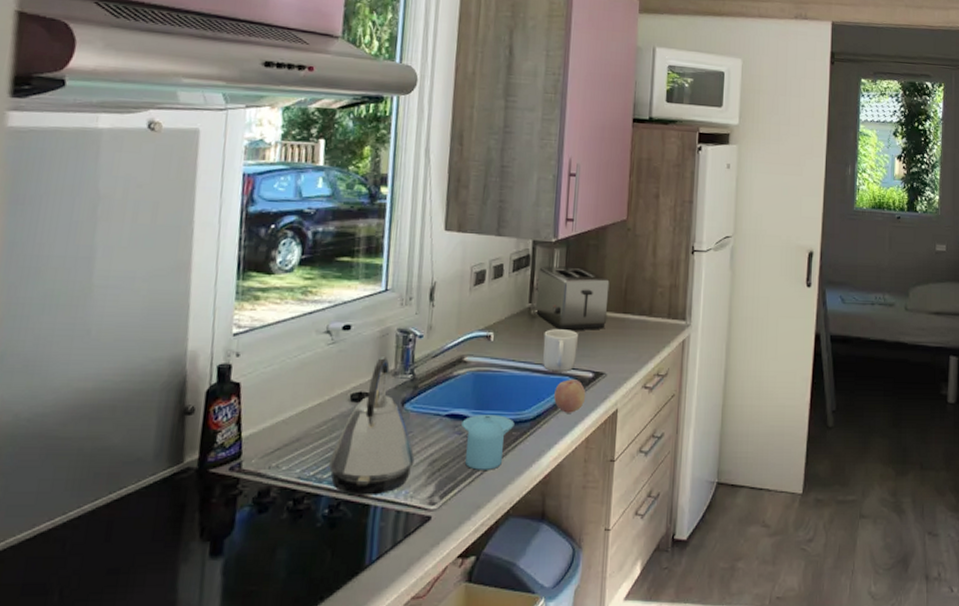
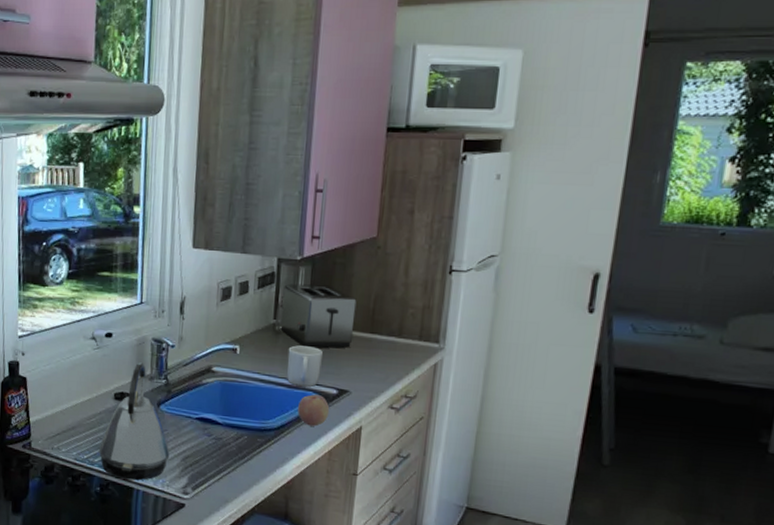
soap dispenser: present [462,415,515,470] -> none [211,420,260,471]

